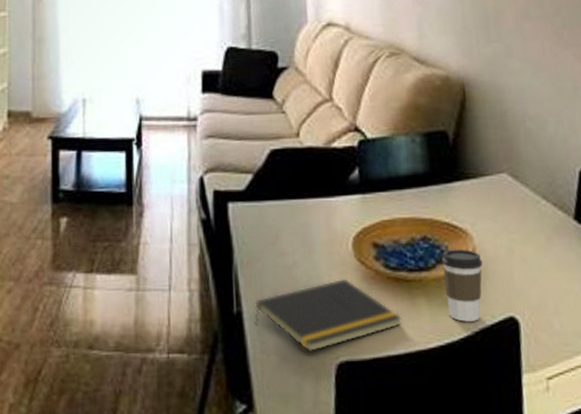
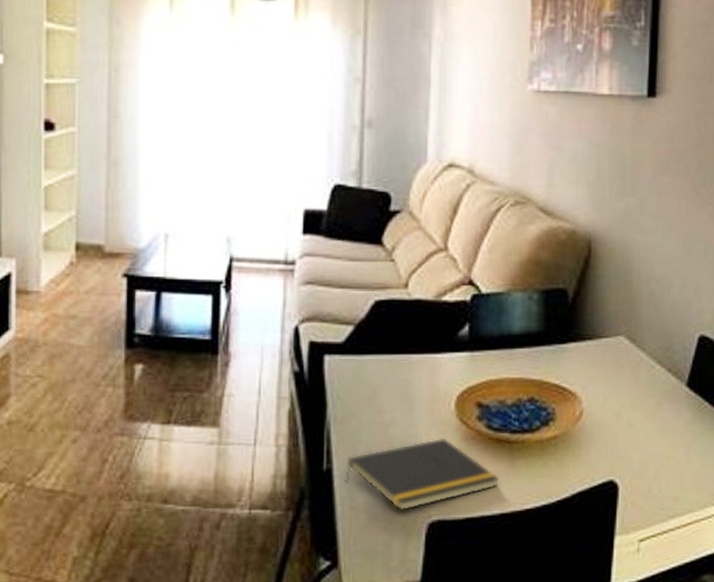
coffee cup: present [441,249,482,322] -> none [546,412,588,484]

